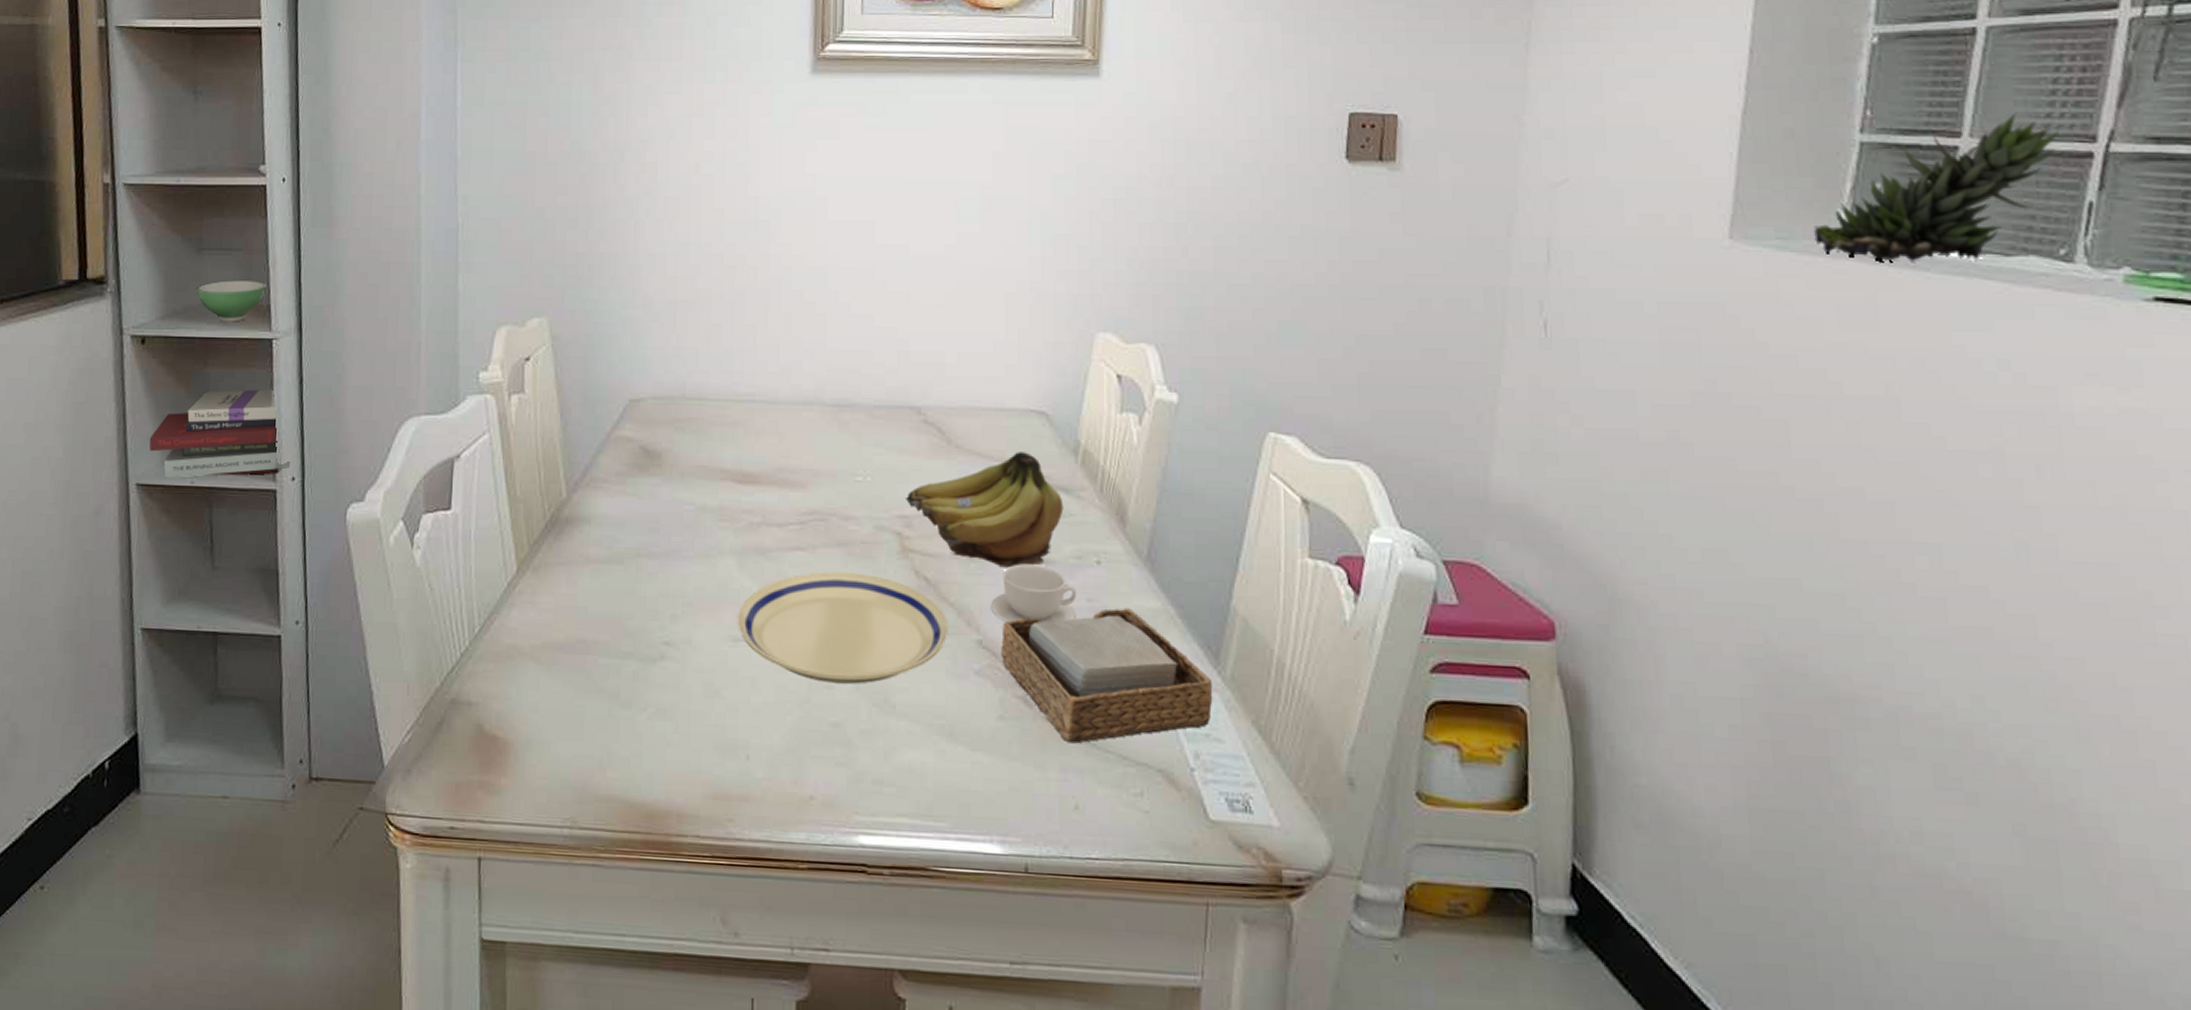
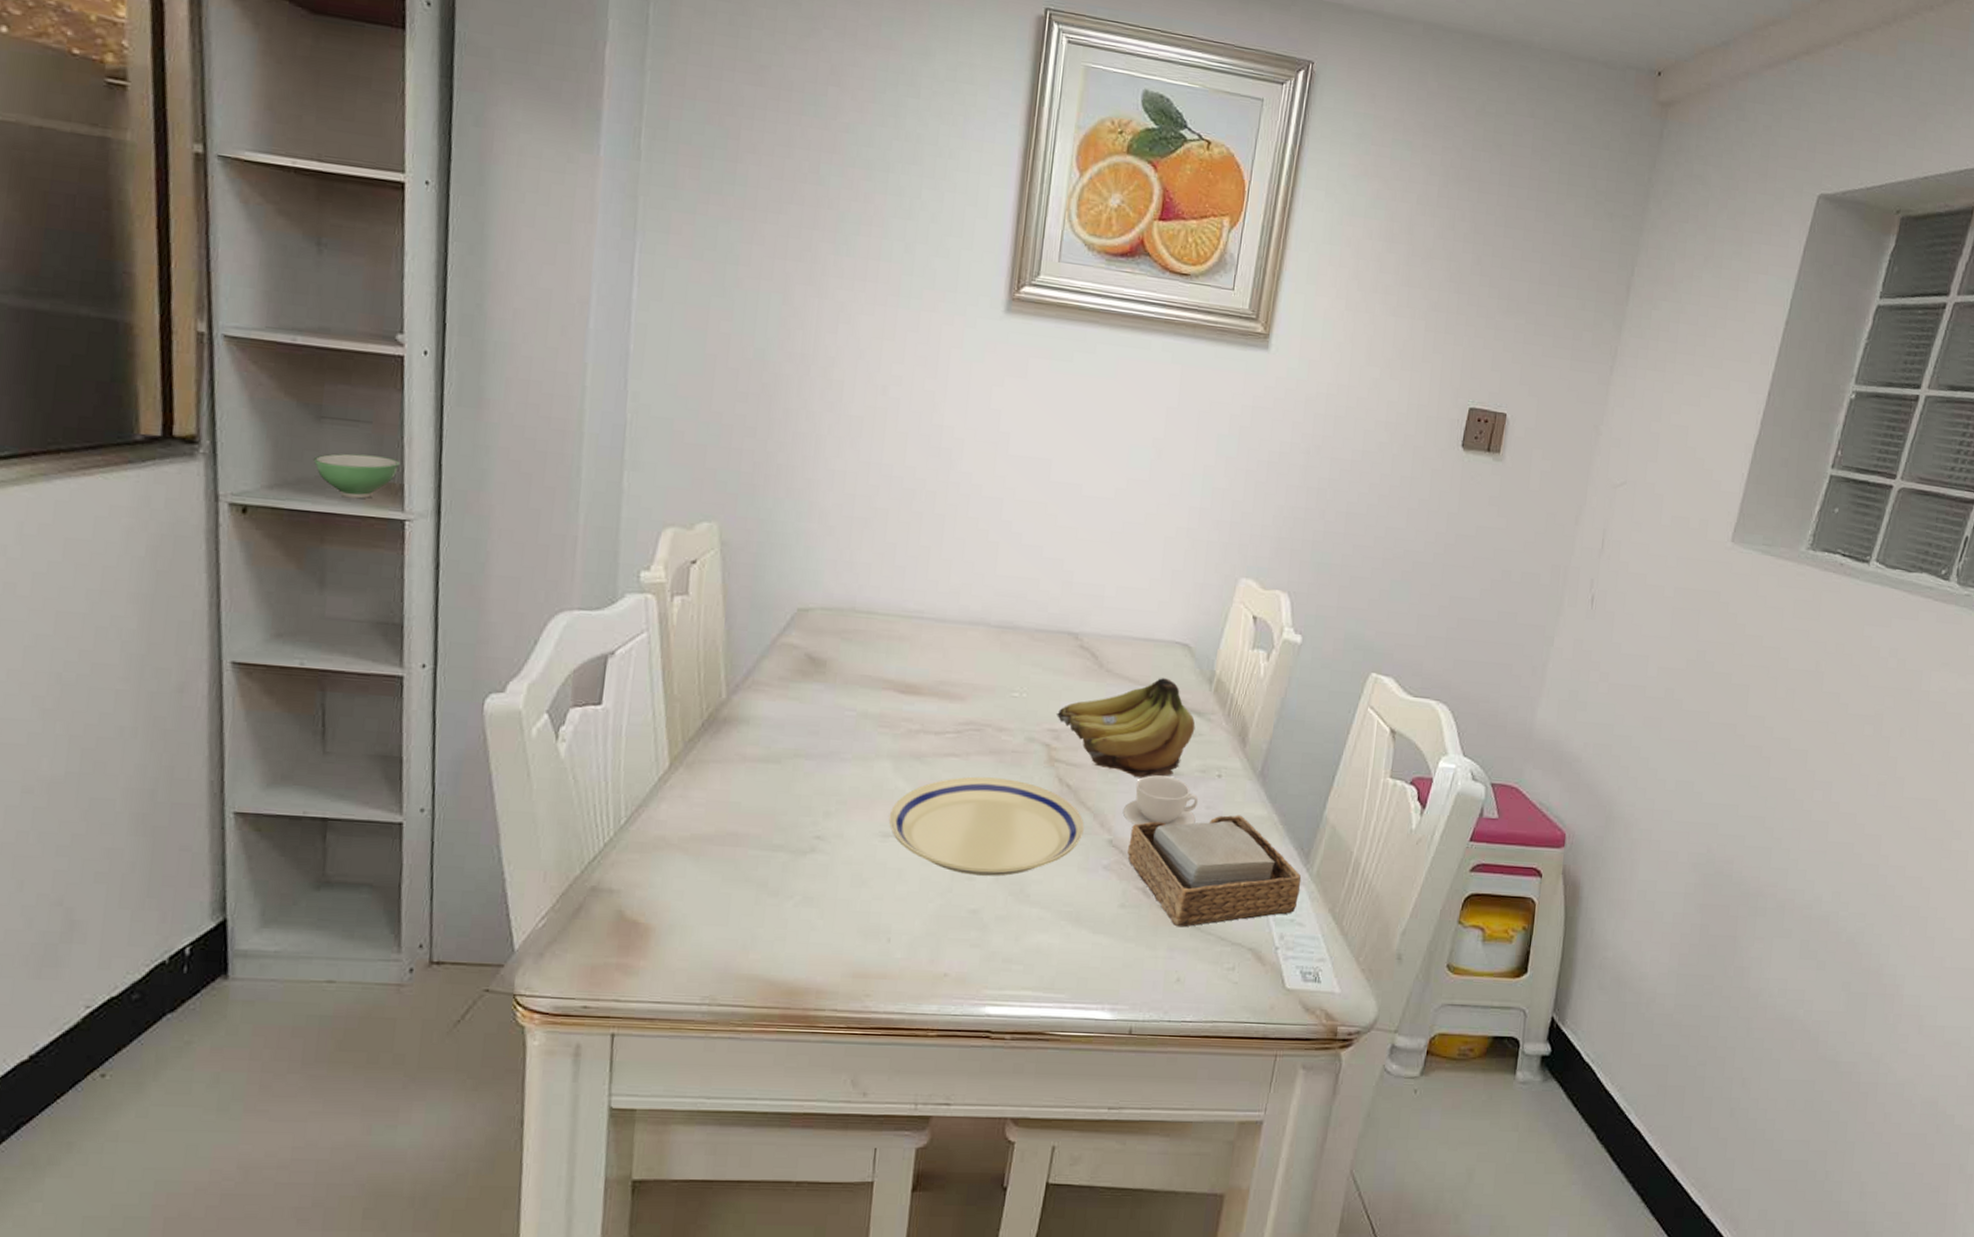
books: present [149,389,292,478] -> none [249,569,424,660]
succulent plant: present [1813,113,2059,262] -> none [1788,464,1957,574]

